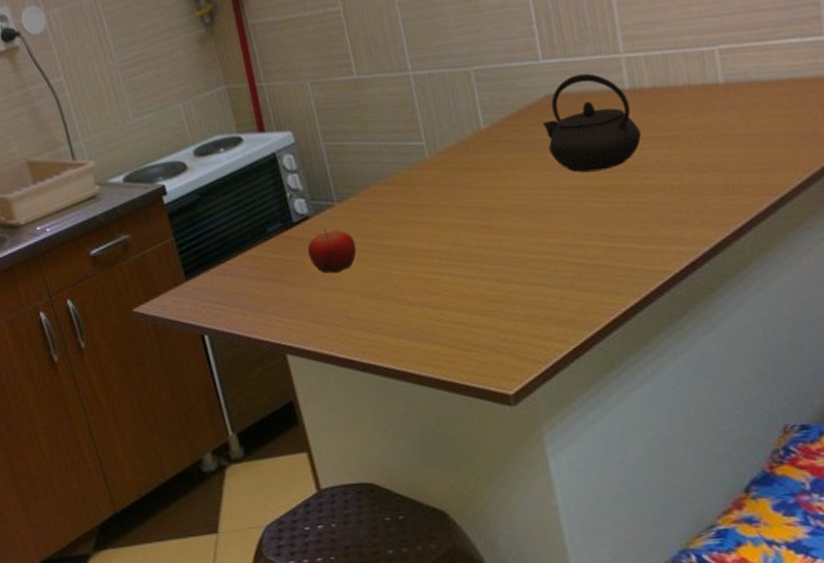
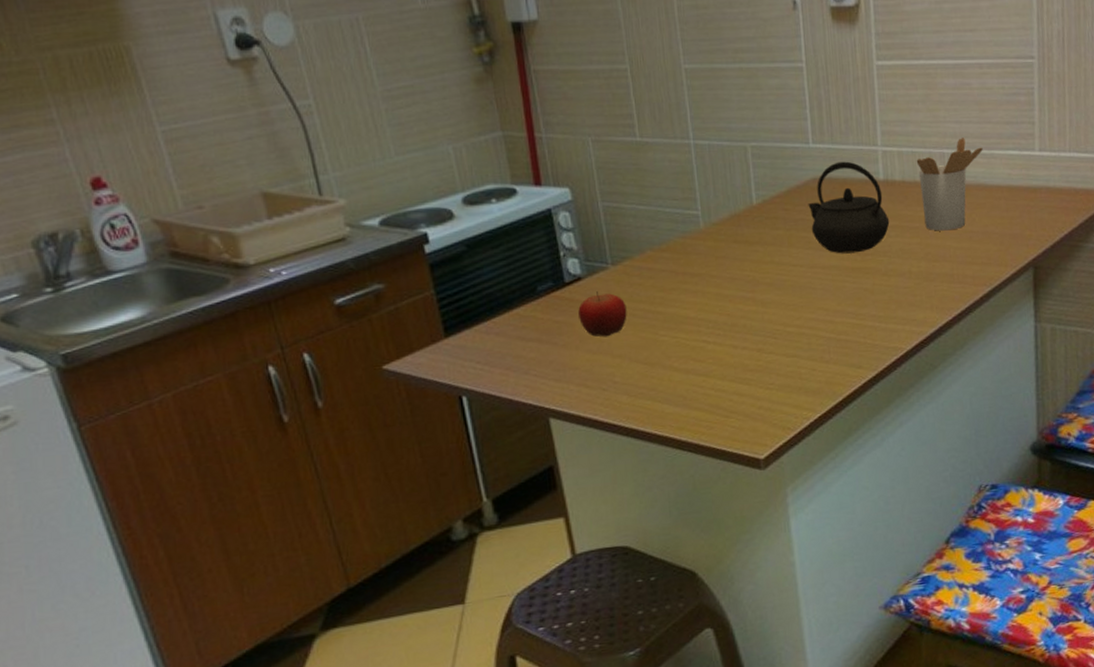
utensil holder: none [668,31,753,138] -> present [916,138,983,231]

